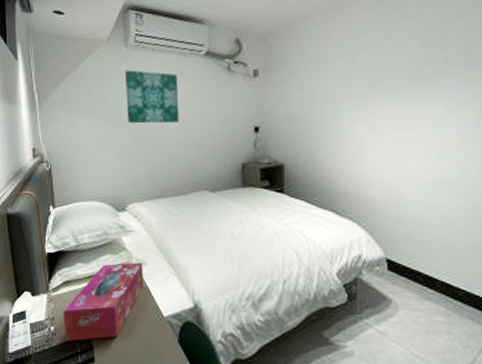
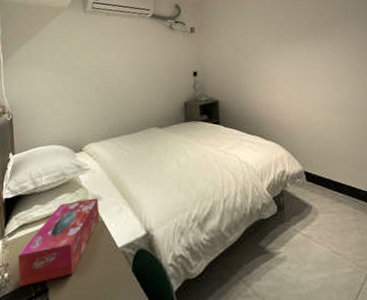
wall art: present [124,70,179,124] -> none [83,30,131,75]

